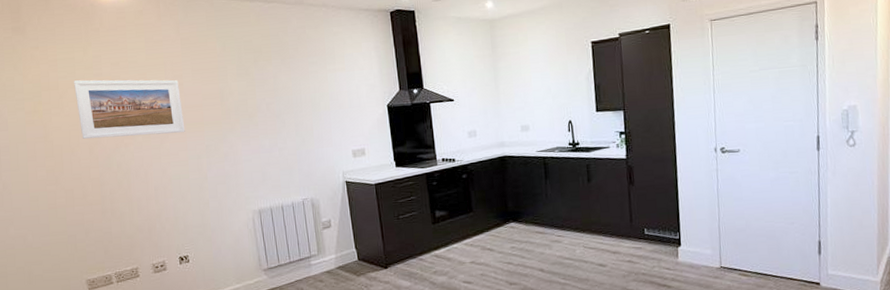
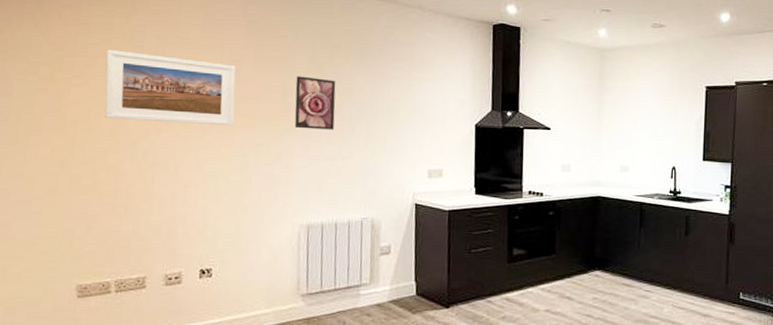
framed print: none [229,81,267,128] -> present [294,76,336,130]

